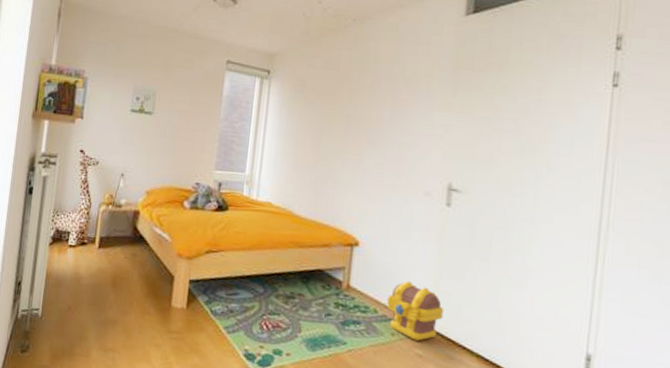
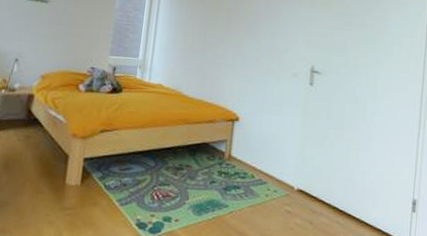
toy chest: present [386,280,444,341] -> none [262,149,308,199]

